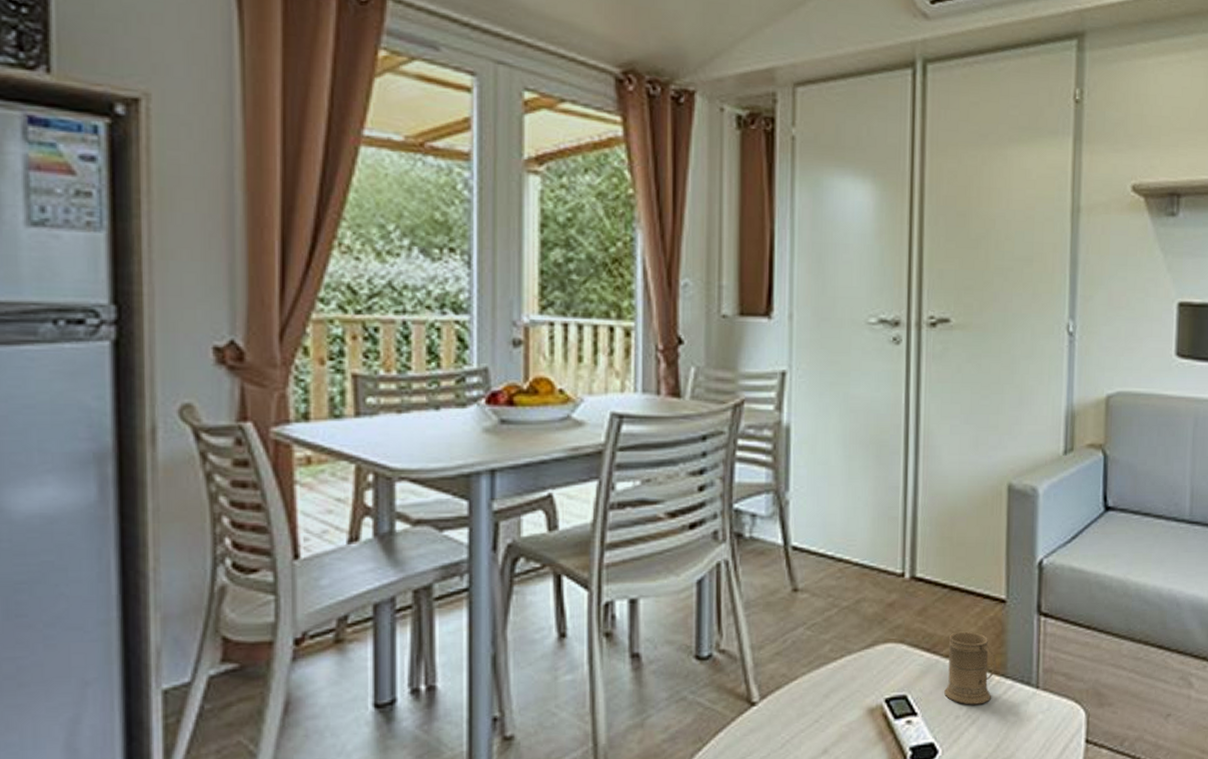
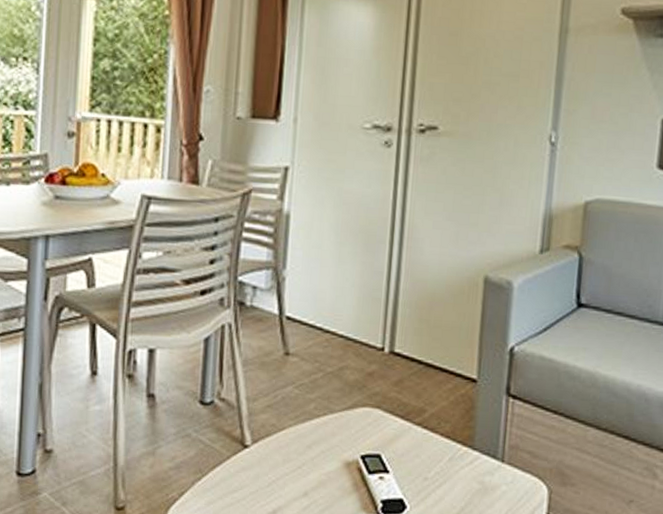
mug: present [944,631,997,705] -> none [415,403,465,470]

